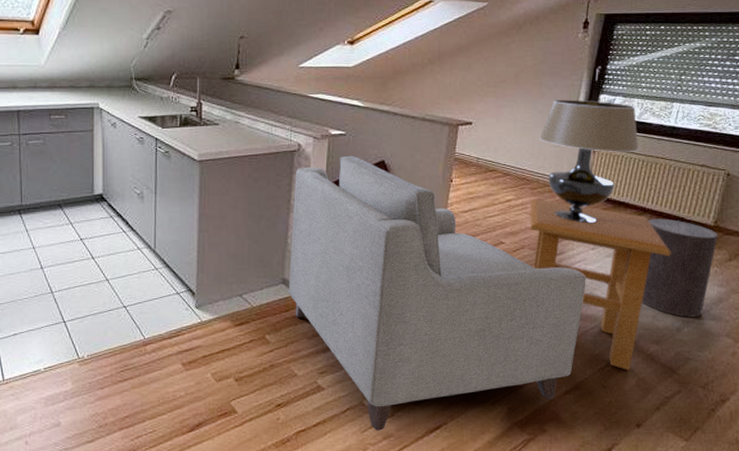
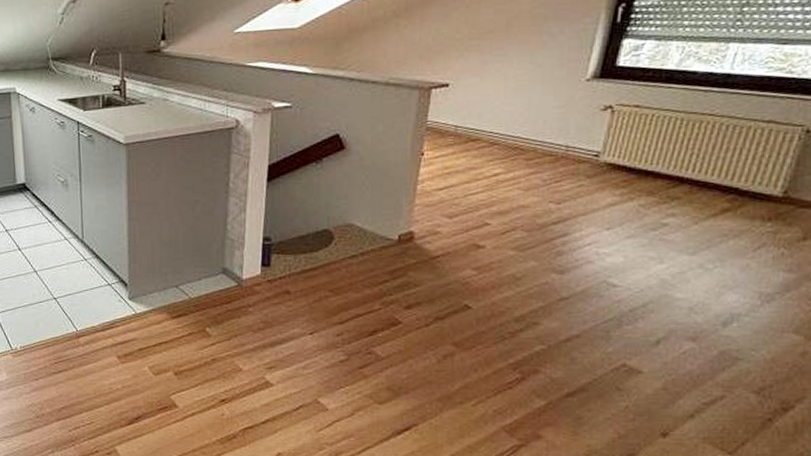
chair: present [288,155,586,431] -> none [229,130,598,430]
side table: present [530,198,671,370] -> none [524,171,718,371]
table lamp: present [539,99,639,223] -> none [537,47,677,198]
stool: present [642,218,718,317] -> none [674,190,788,310]

